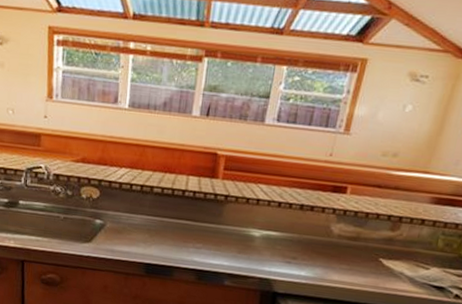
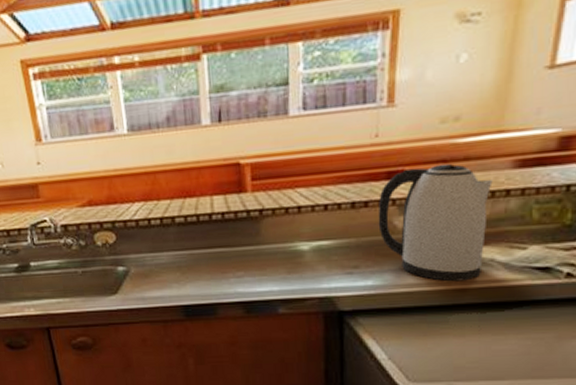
kettle: none [318,186,413,287] -> present [378,163,493,282]

